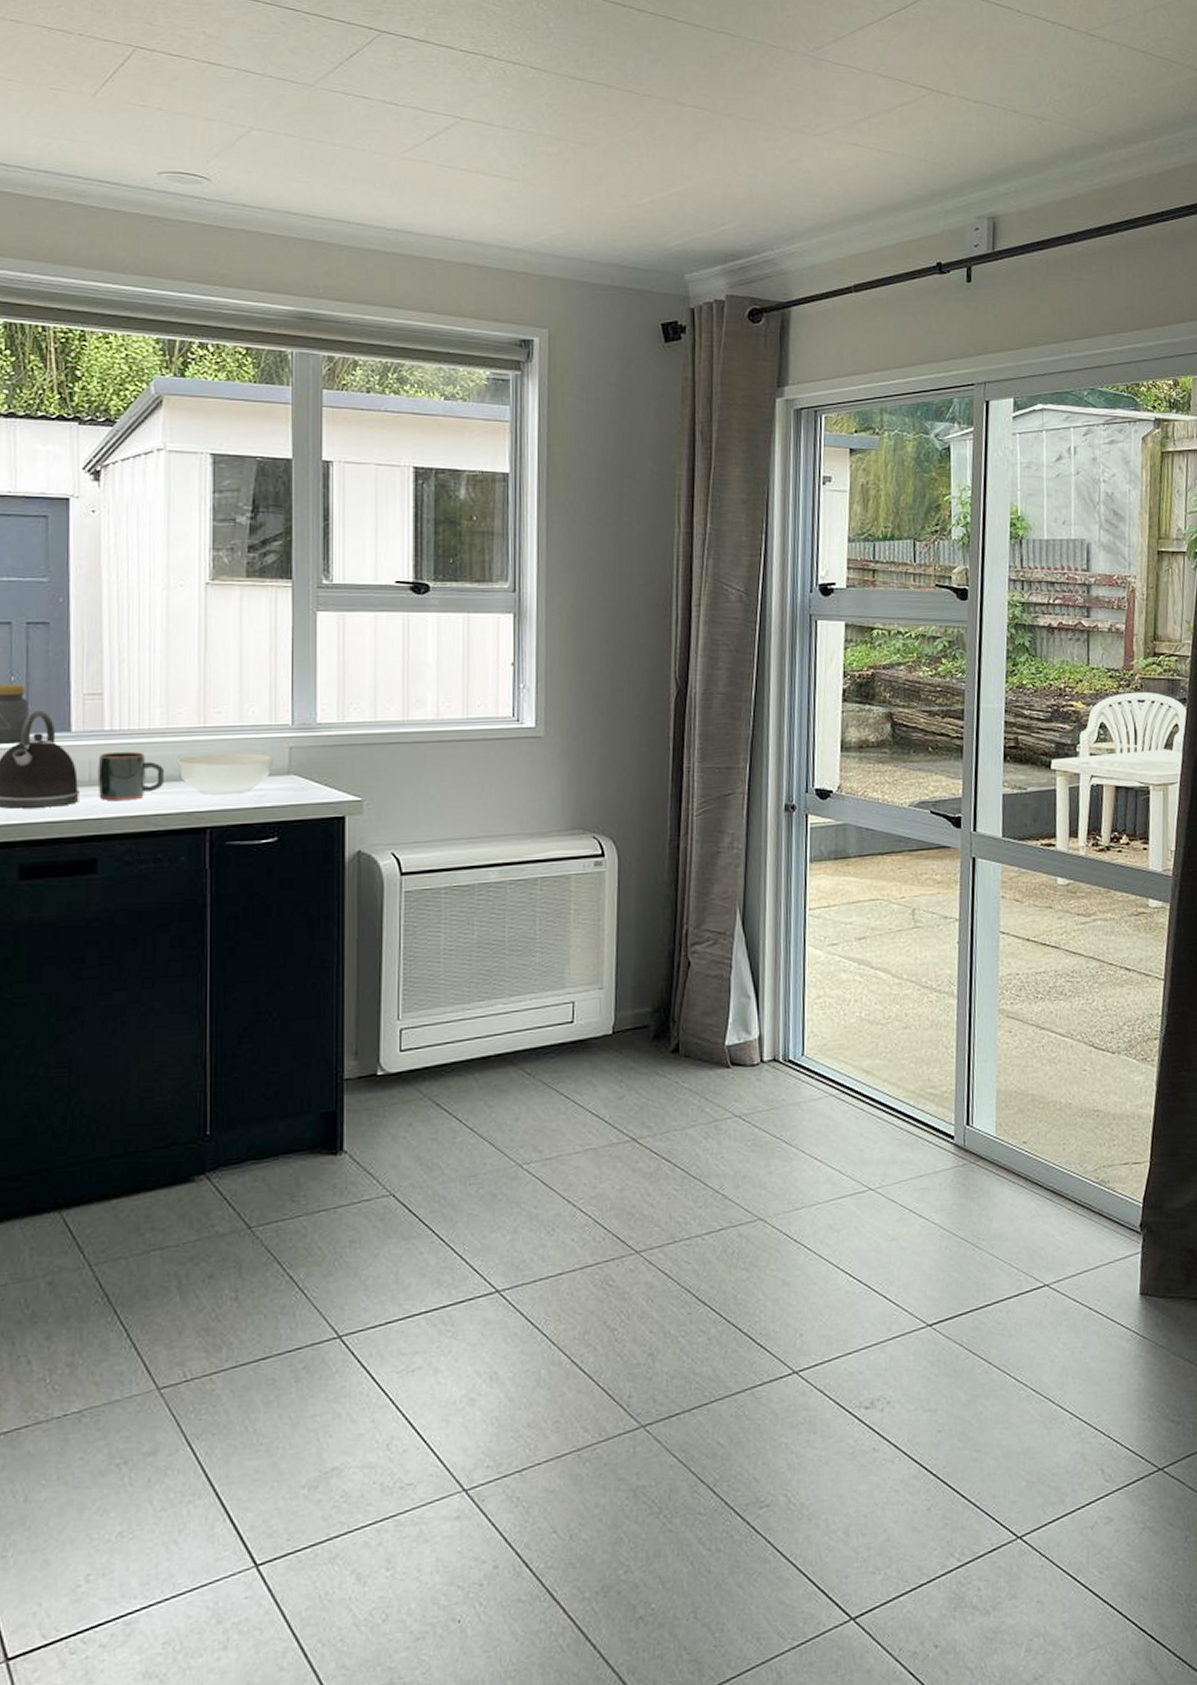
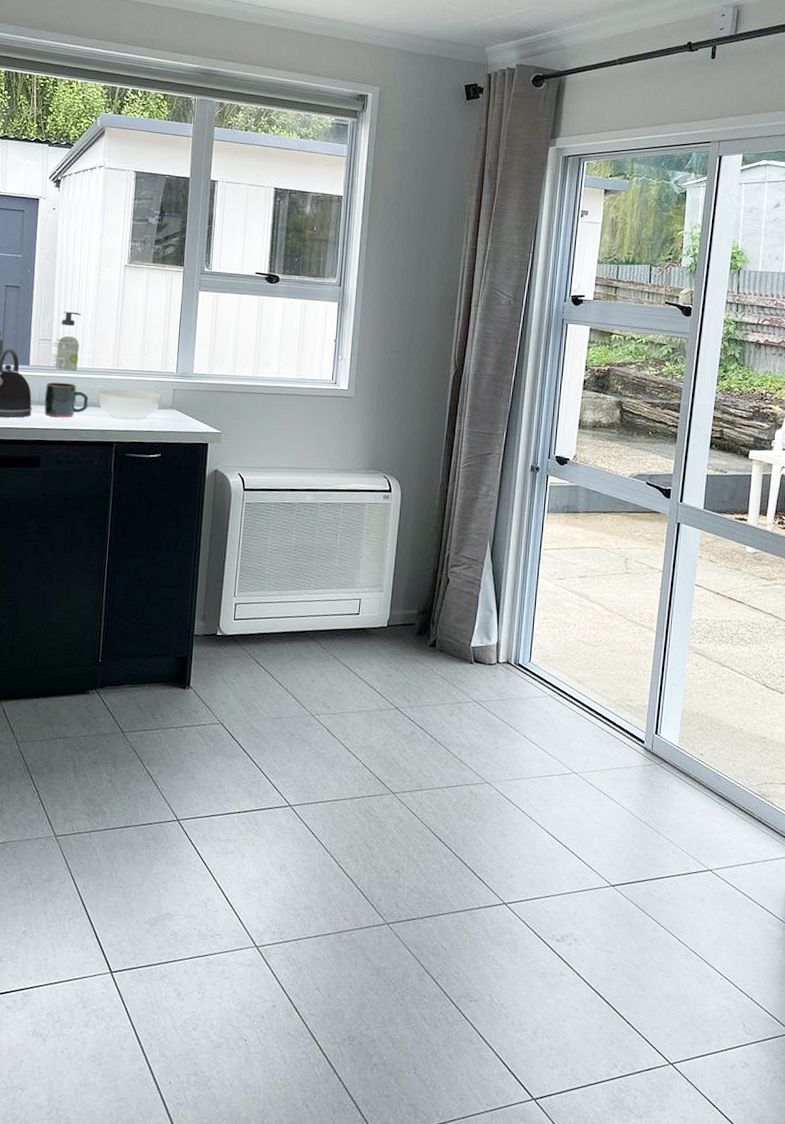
soap dispenser: none [104,652,146,735] -> present [51,311,81,371]

